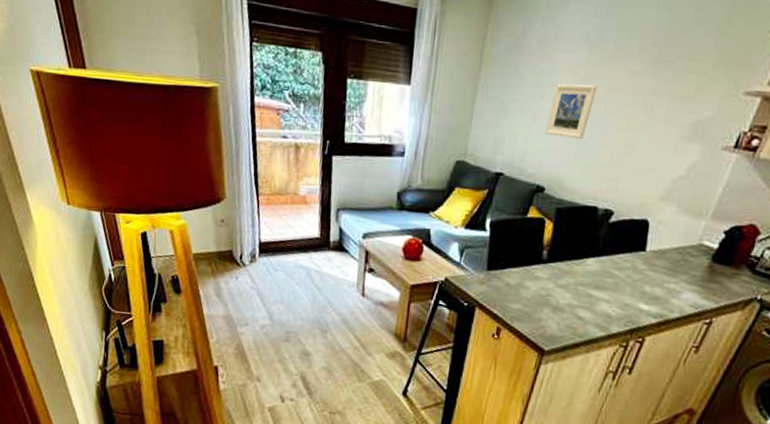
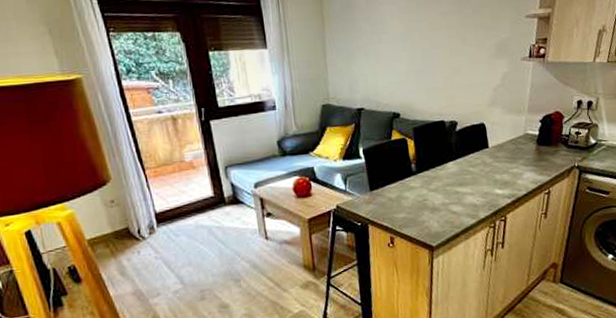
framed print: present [545,83,597,139] -> none [388,26,420,71]

